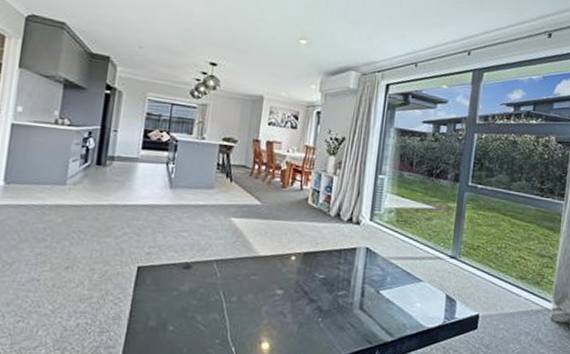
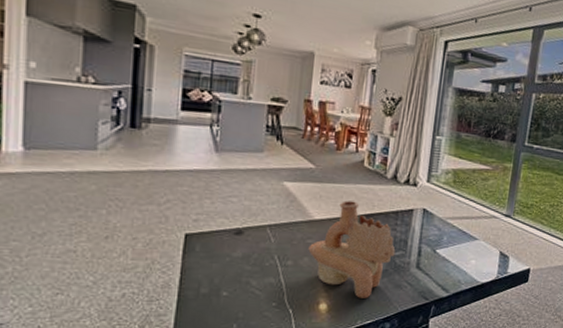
decorative vase: none [252,237,339,339] -> present [308,200,396,298]

